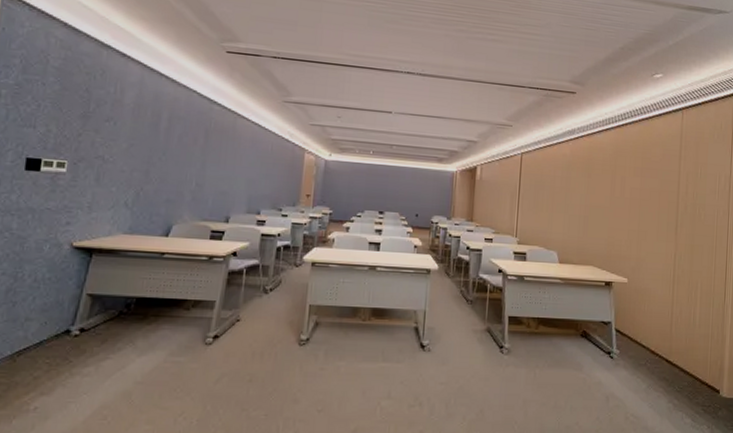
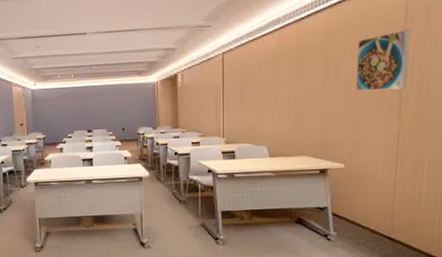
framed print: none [639,158,684,212] -> present [356,29,410,92]

